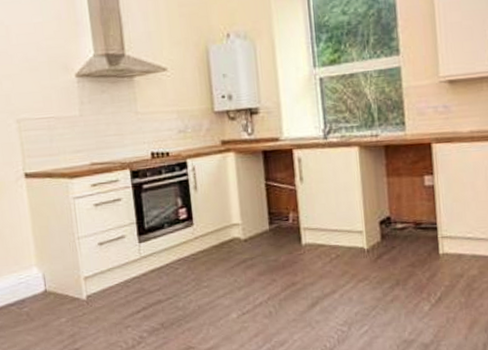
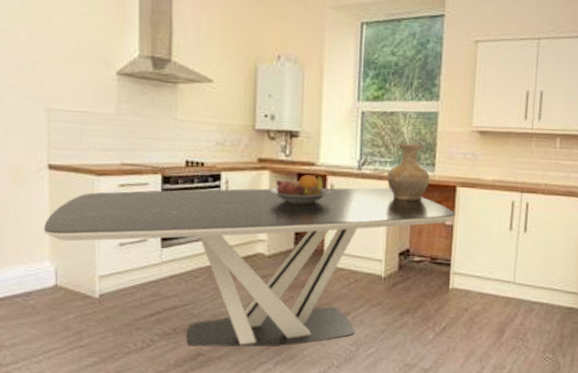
dining table: none [27,154,435,341] -> present [43,187,456,348]
fruit bowl: none [236,150,300,183] -> present [269,175,332,204]
vase: none [356,103,402,166] -> present [387,143,430,201]

